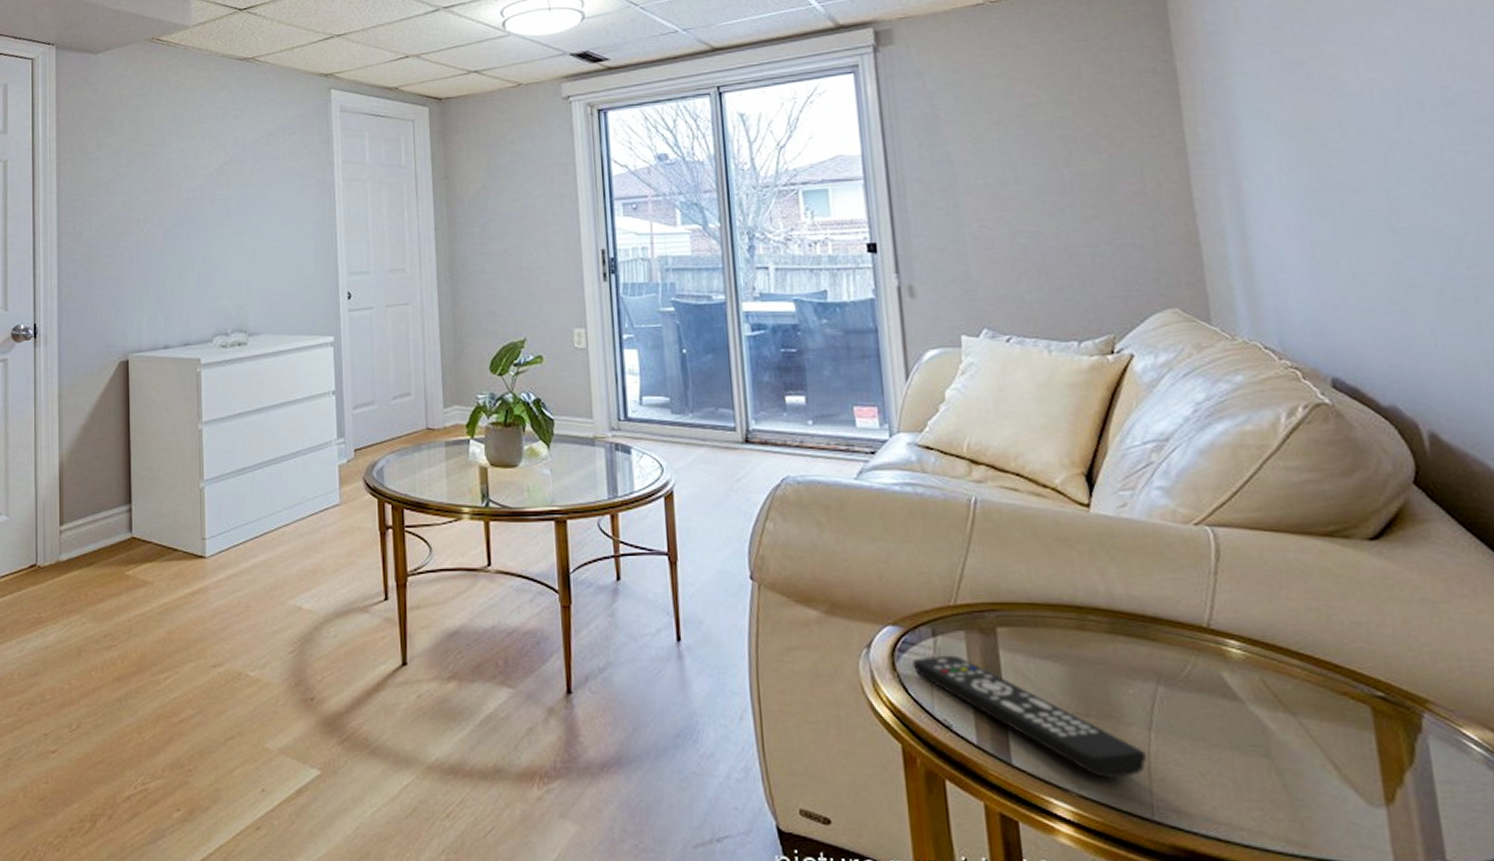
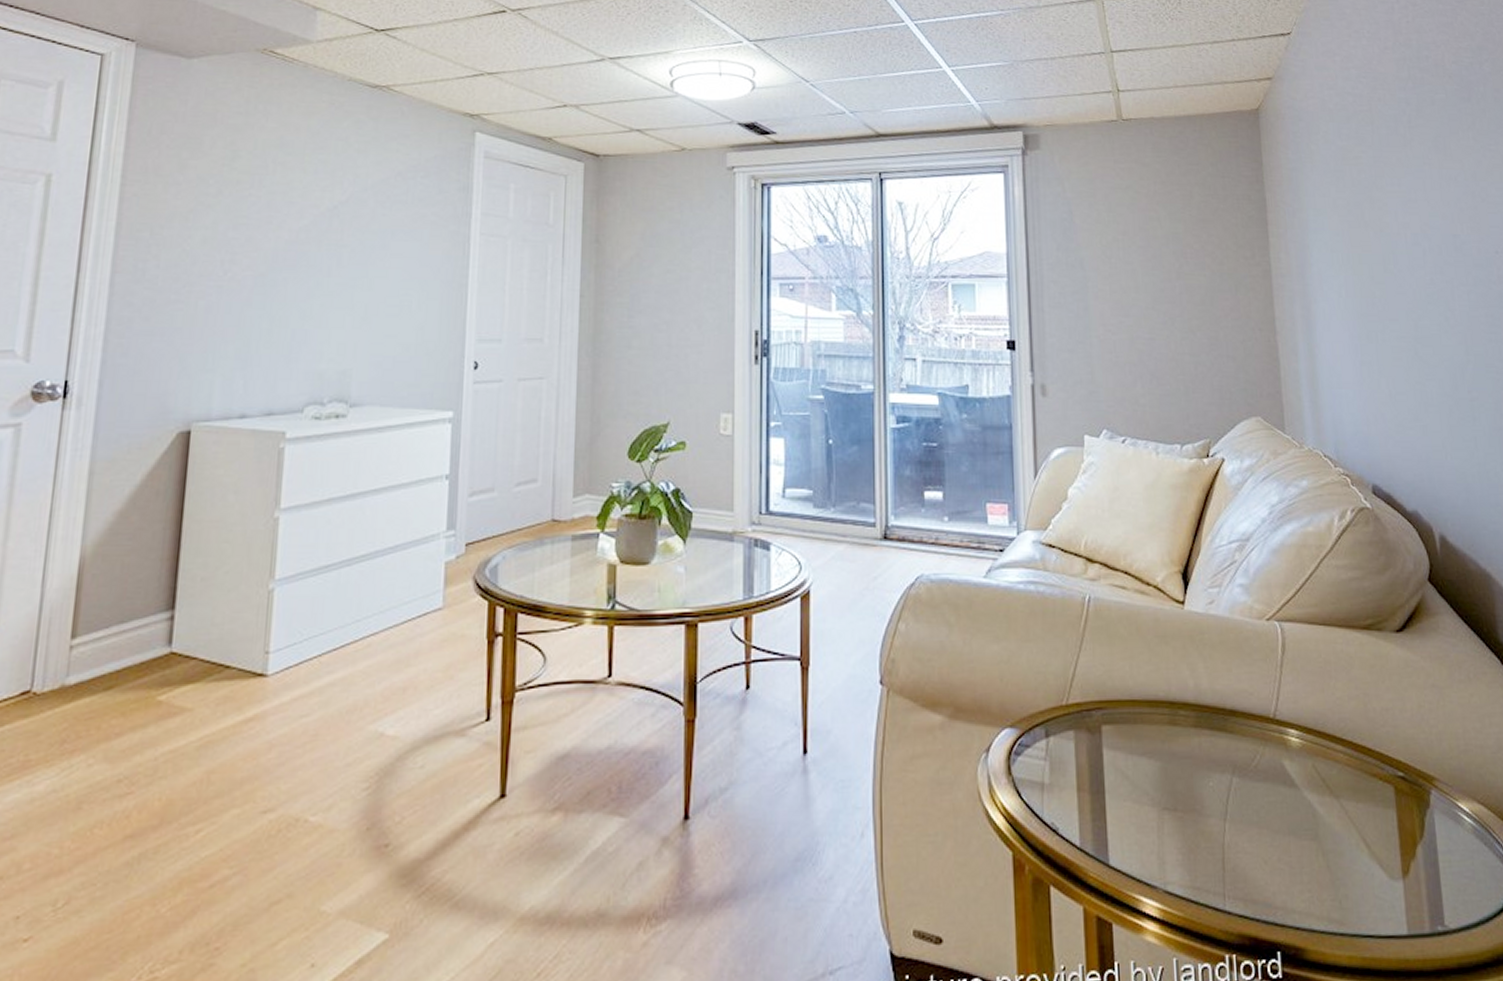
remote control: present [913,655,1148,778] -> none [1027,756,1222,872]

